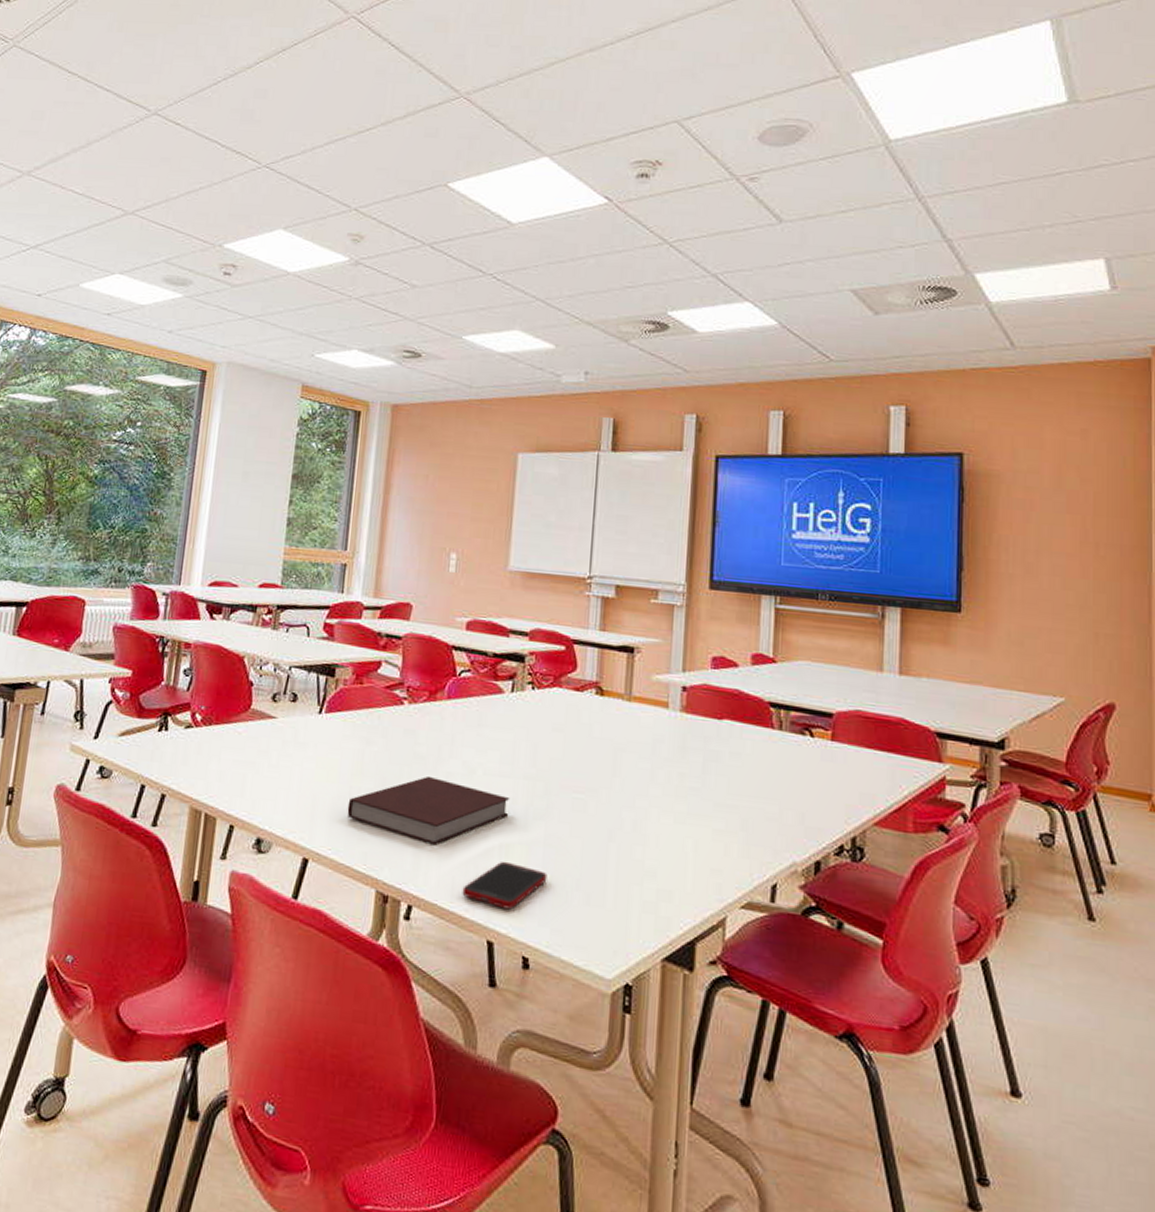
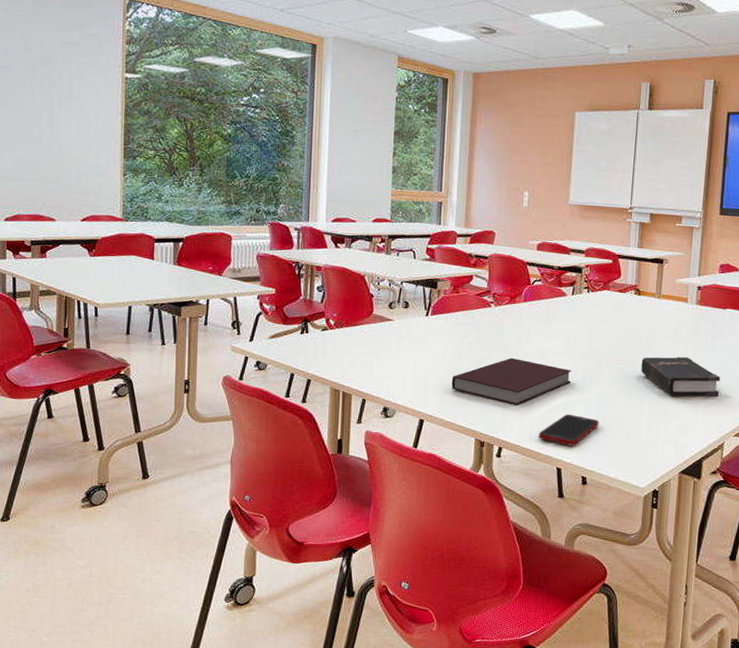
hardback book: none [605,783,717,847] -> present [641,356,720,397]

